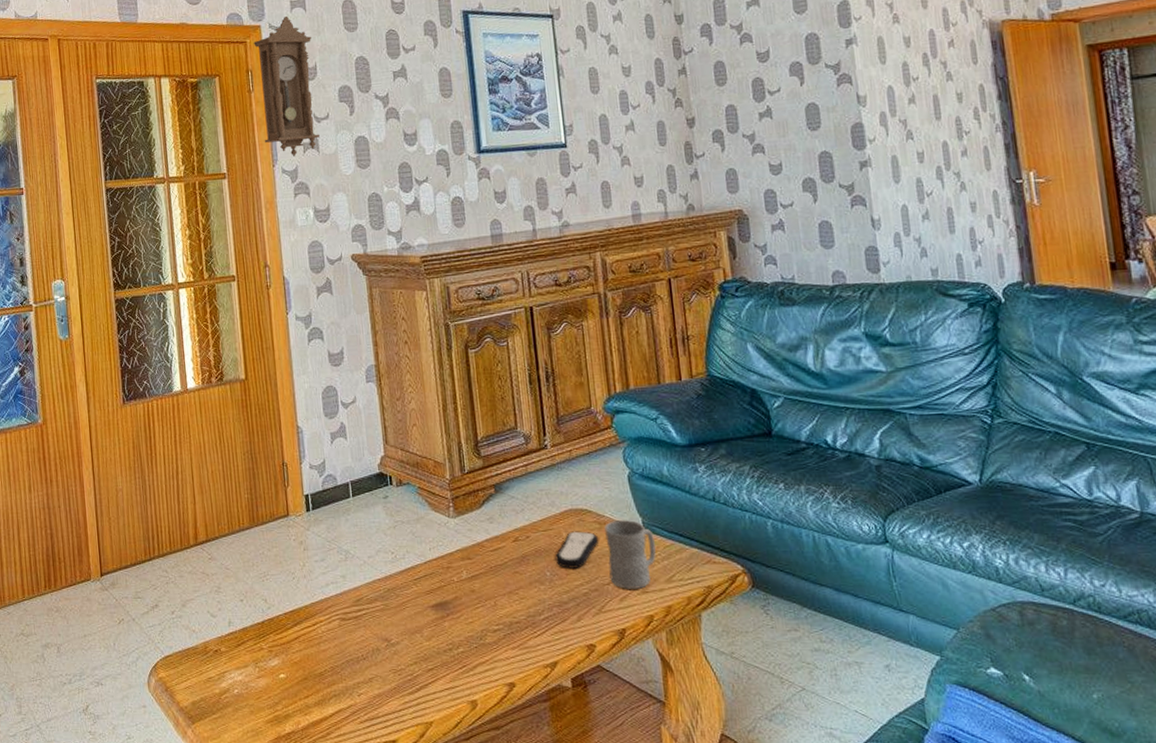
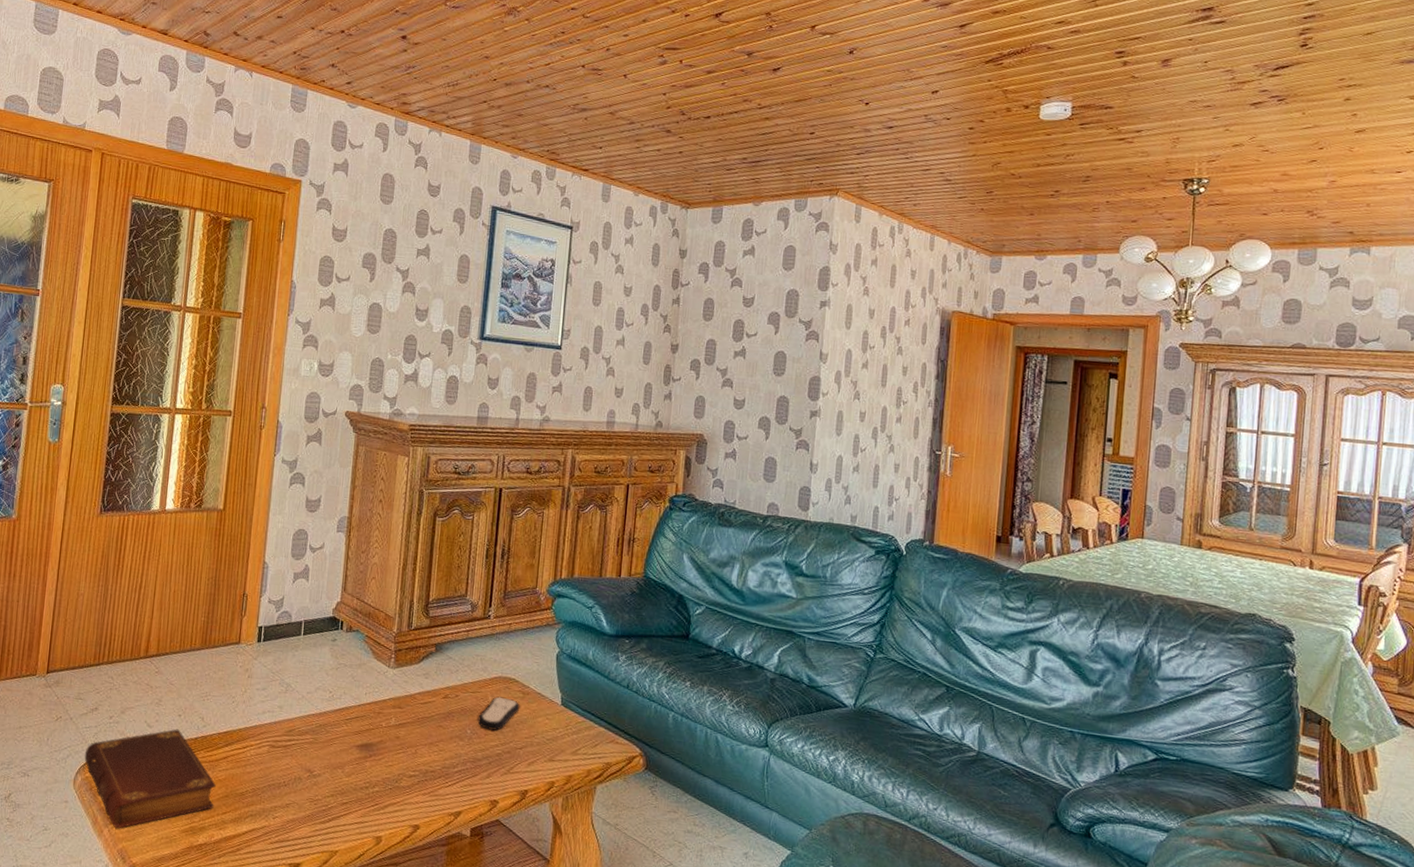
book: none [153,615,294,728] -> present [84,728,216,829]
pendulum clock: present [253,16,320,157] -> none [284,177,347,311]
mug: present [604,520,656,589] -> none [523,692,569,757]

